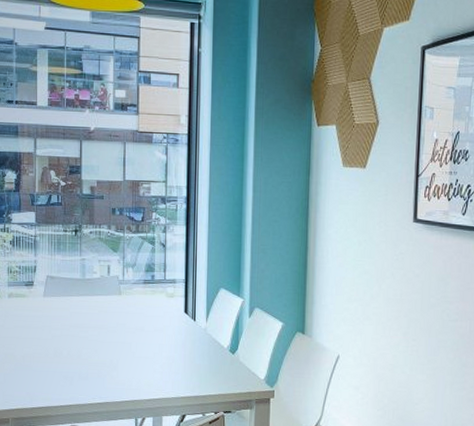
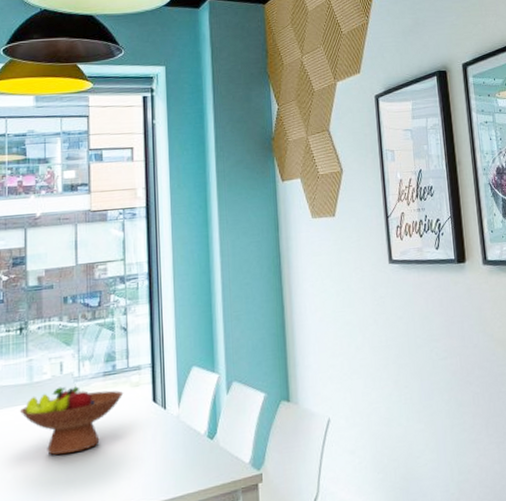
fruit bowl: none [73,286,160,344] -> present [19,386,124,455]

